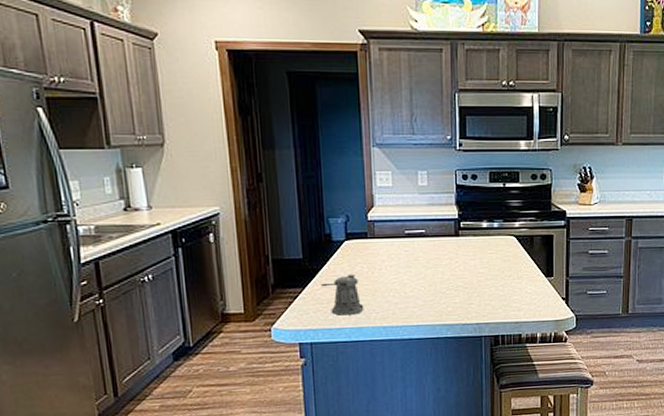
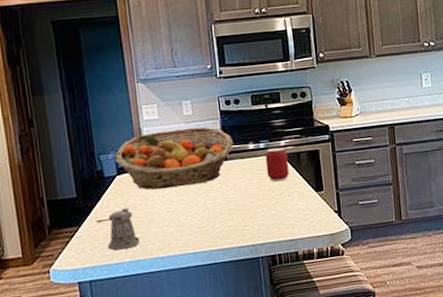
fruit basket: none [345,199,467,259] -> present [115,127,234,190]
can: none [498,229,521,263] -> present [265,147,289,182]

